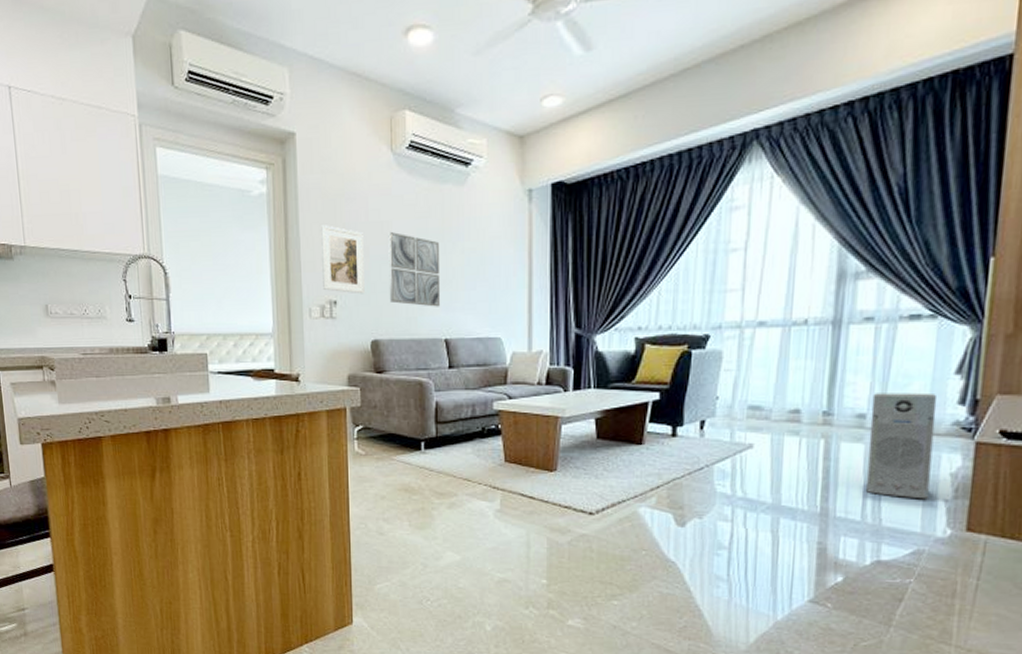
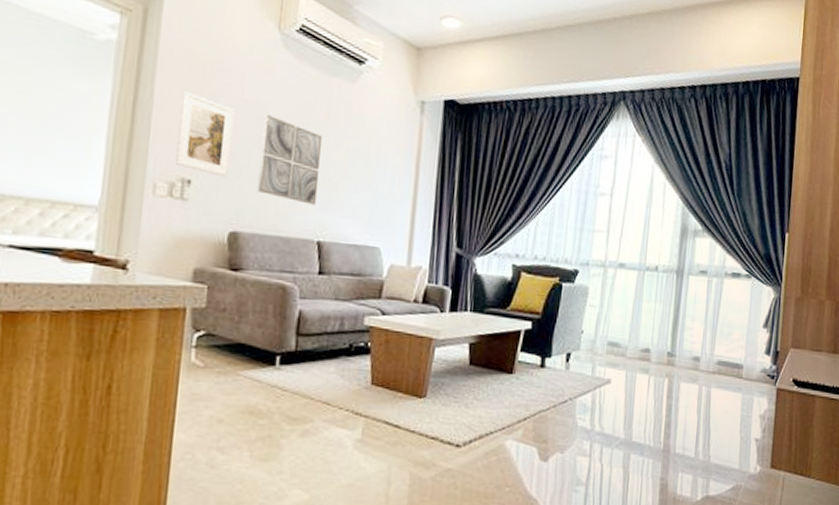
air purifier: present [866,392,938,499] -> none [699,339,751,438]

